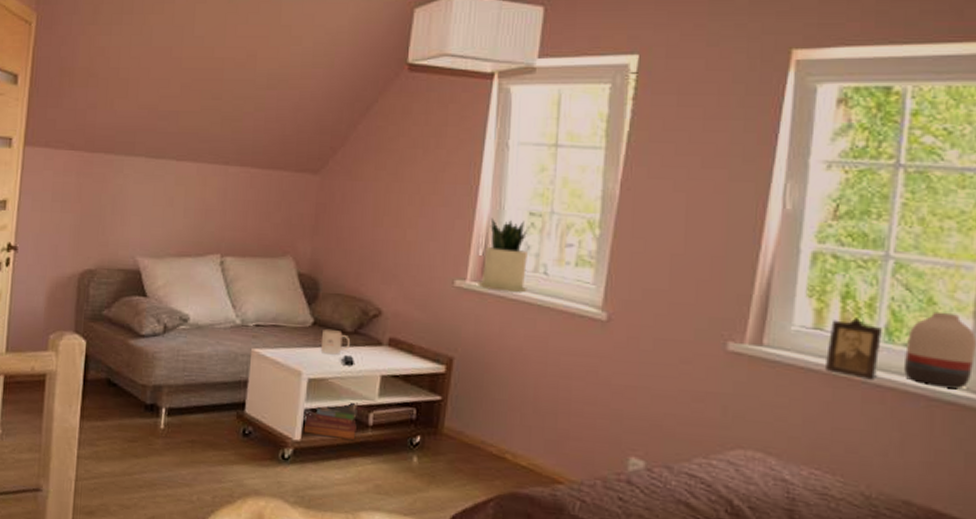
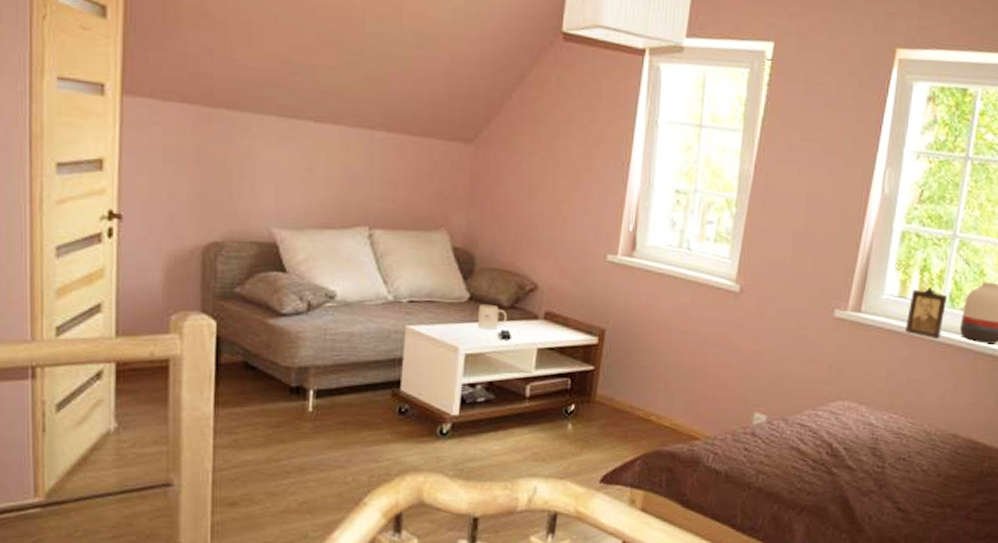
books: present [303,402,358,440] -> none [461,375,515,411]
planter: present [478,218,530,293] -> none [628,195,676,267]

